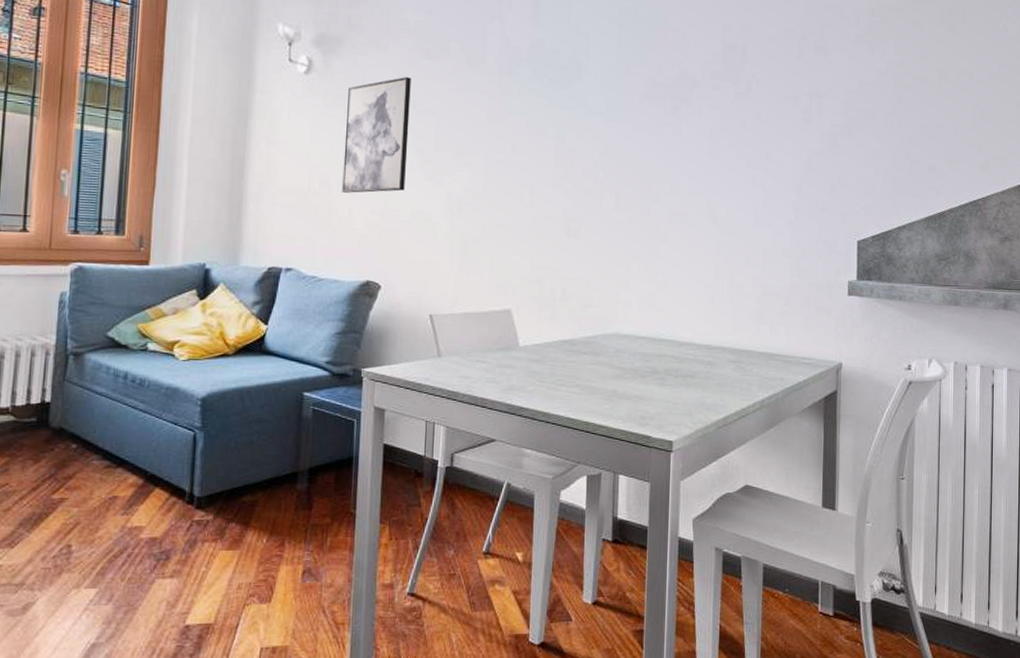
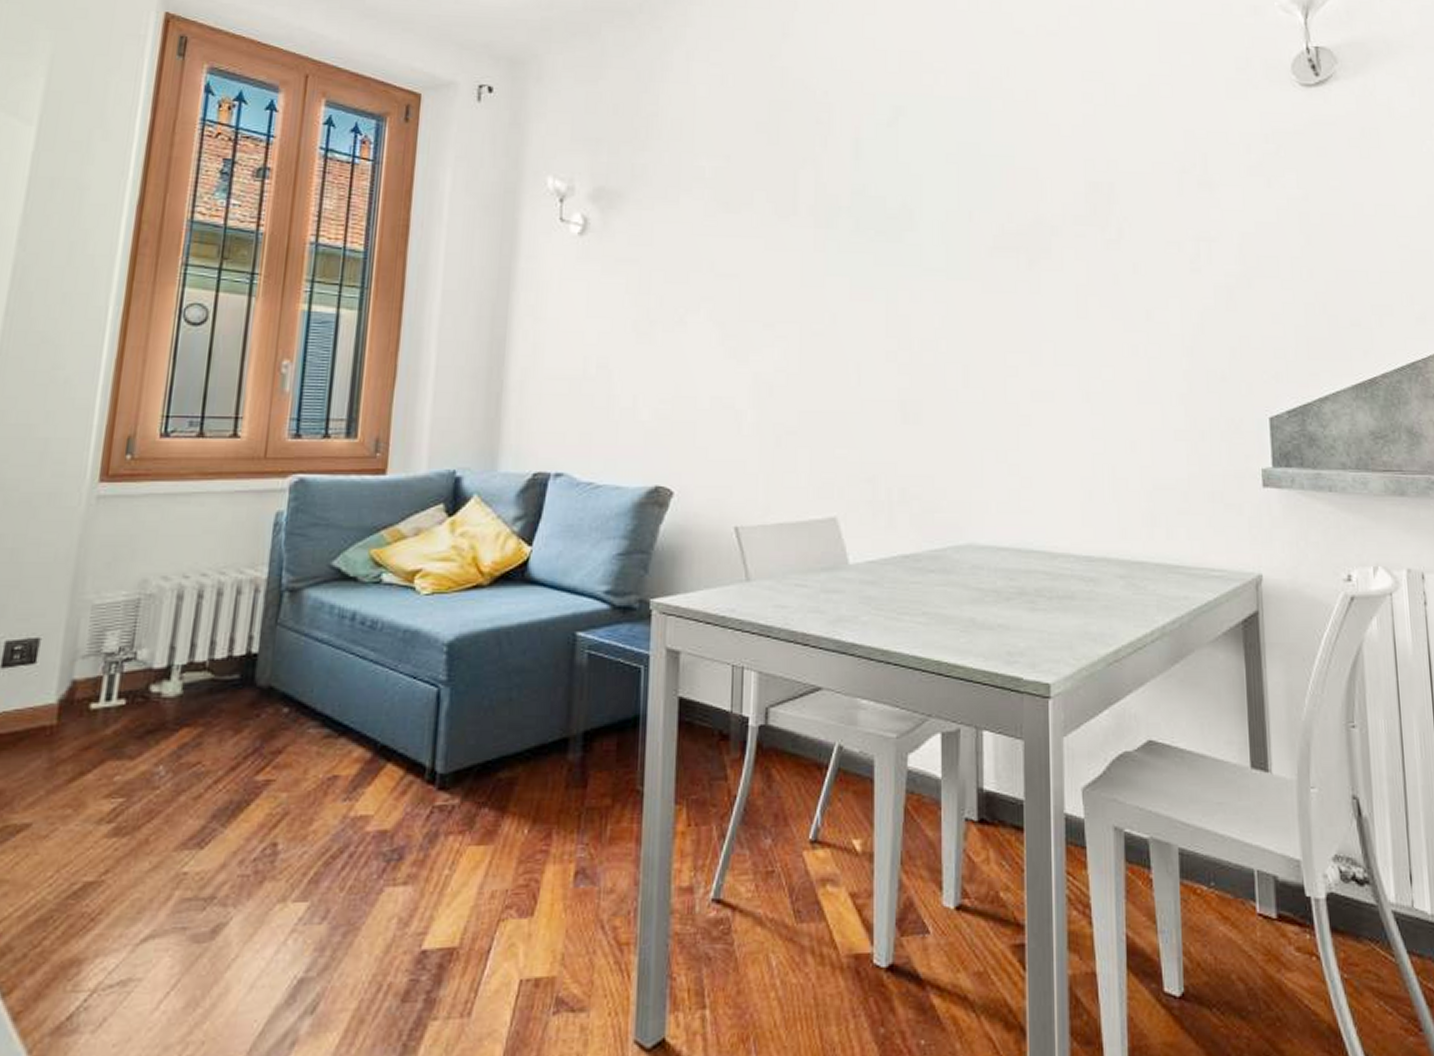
wall art: present [342,76,411,193] -> none [624,233,708,377]

